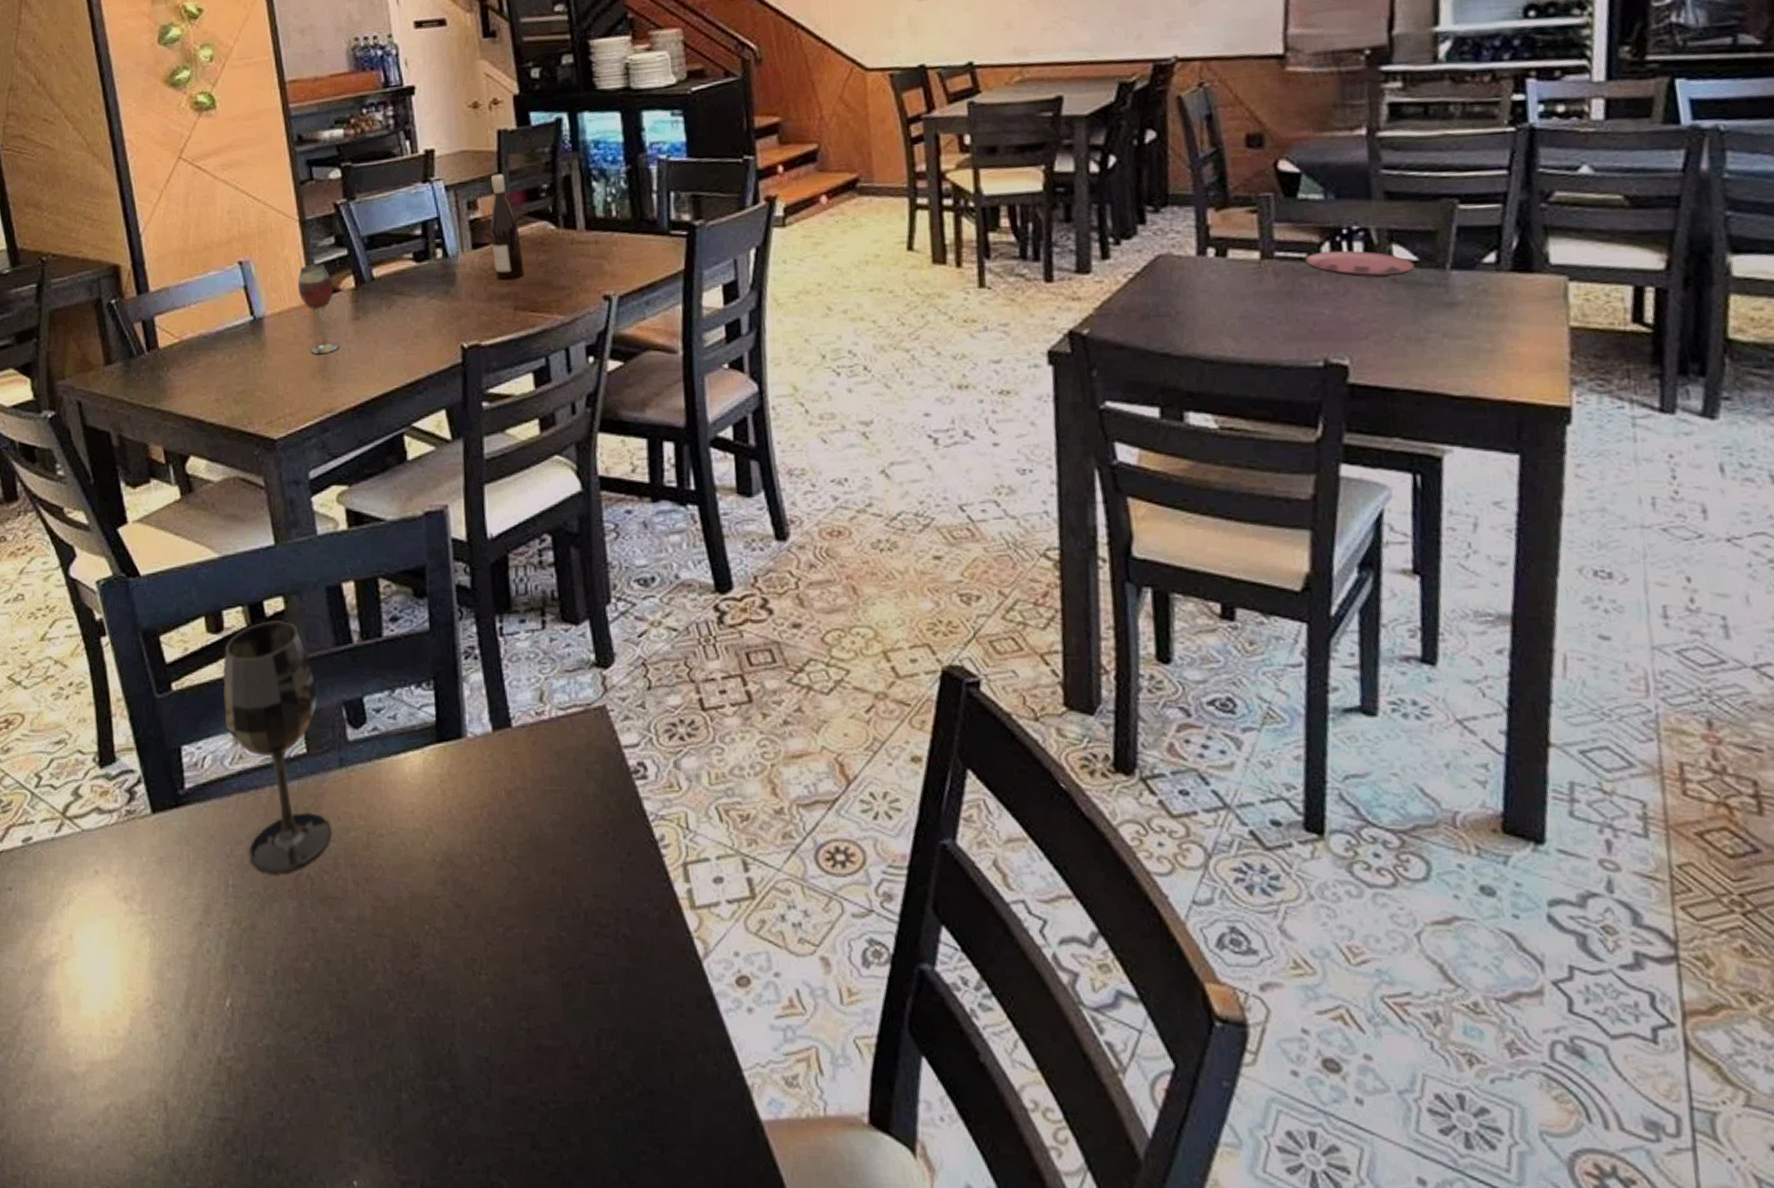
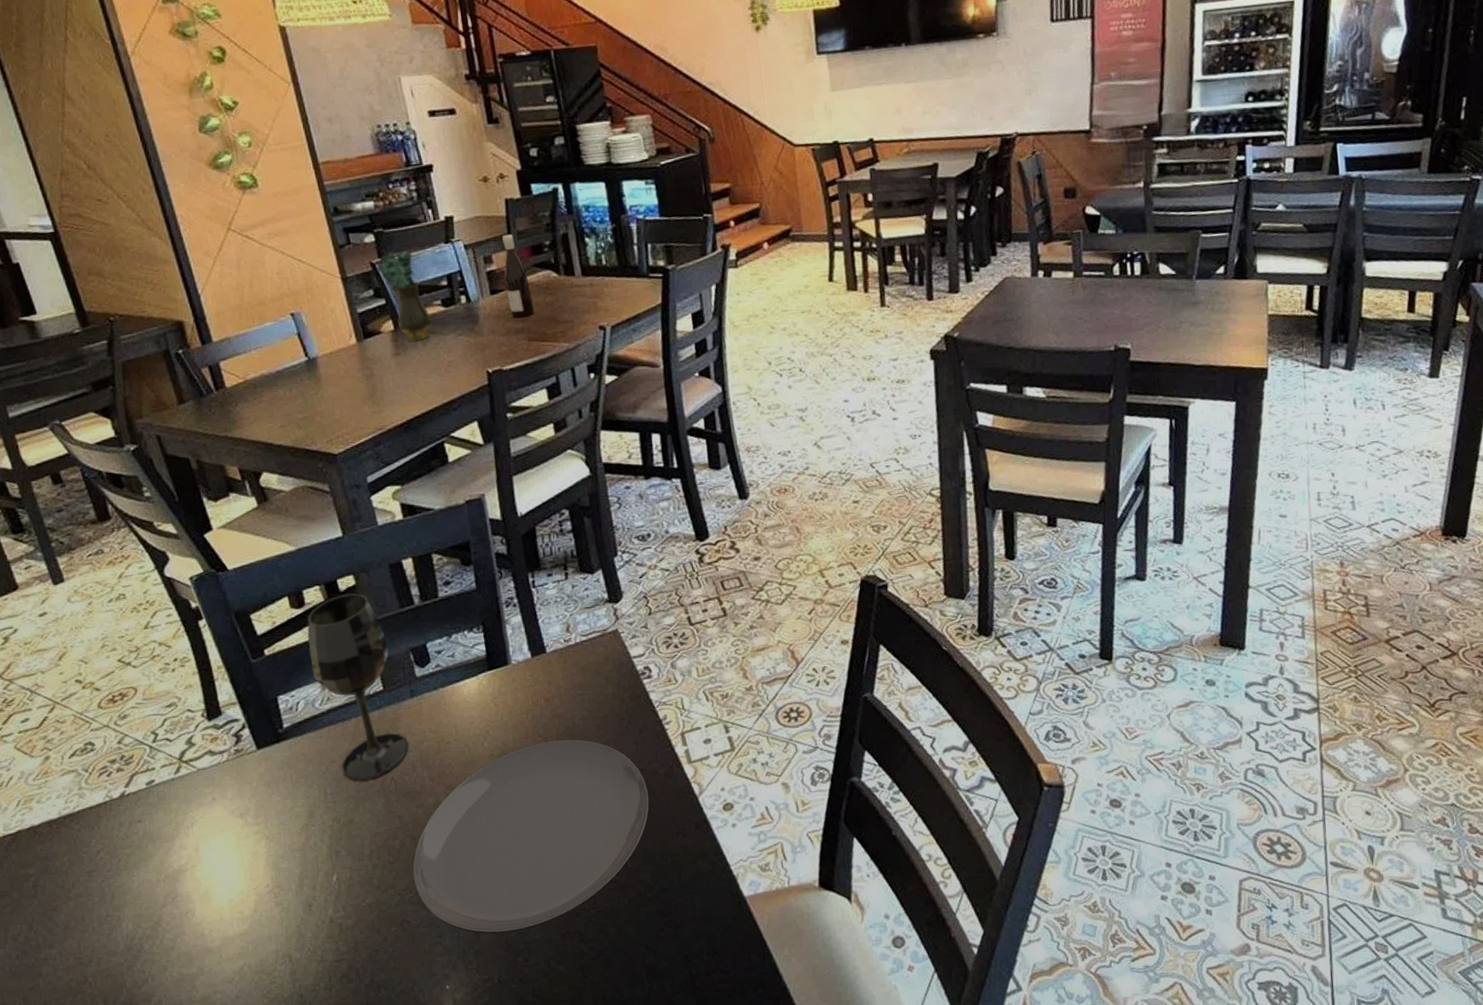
wineglass: present [297,263,339,355] -> none [344,311,385,385]
plate: none [324,852,635,1119] -> present [413,739,649,934]
vase: none [341,187,400,303] -> present [377,248,432,342]
plate: present [1304,250,1414,278] -> none [1102,268,1173,287]

